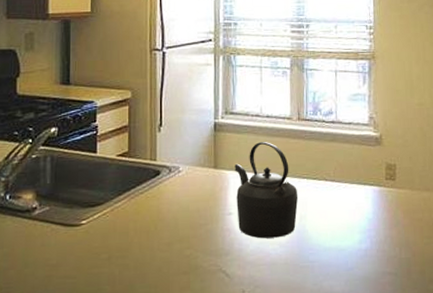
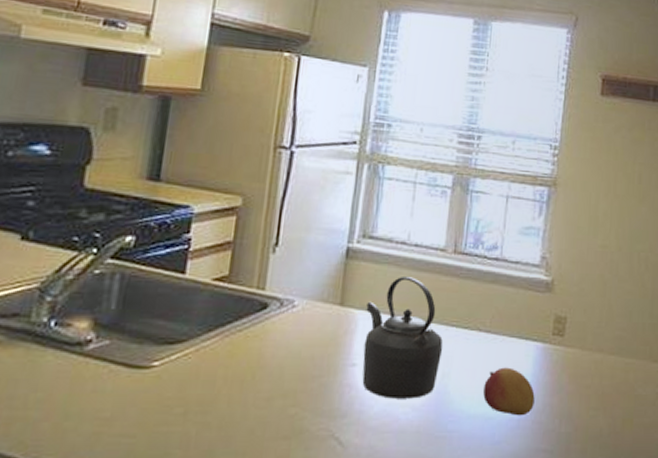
fruit: none [334,208,377,247] -> present [483,367,535,416]

